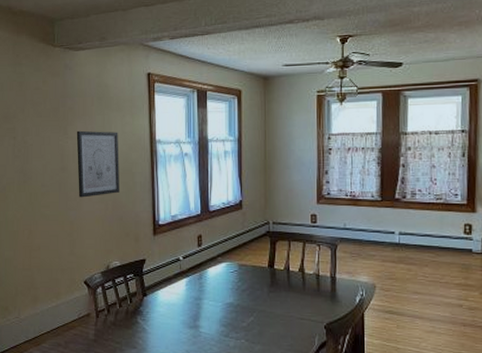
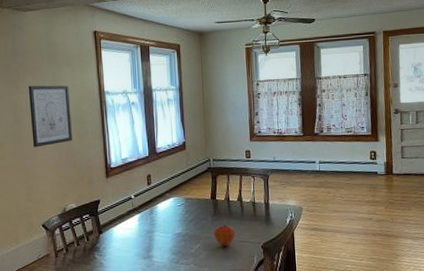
fruit: none [270,296,294,324] -> present [214,223,235,247]

